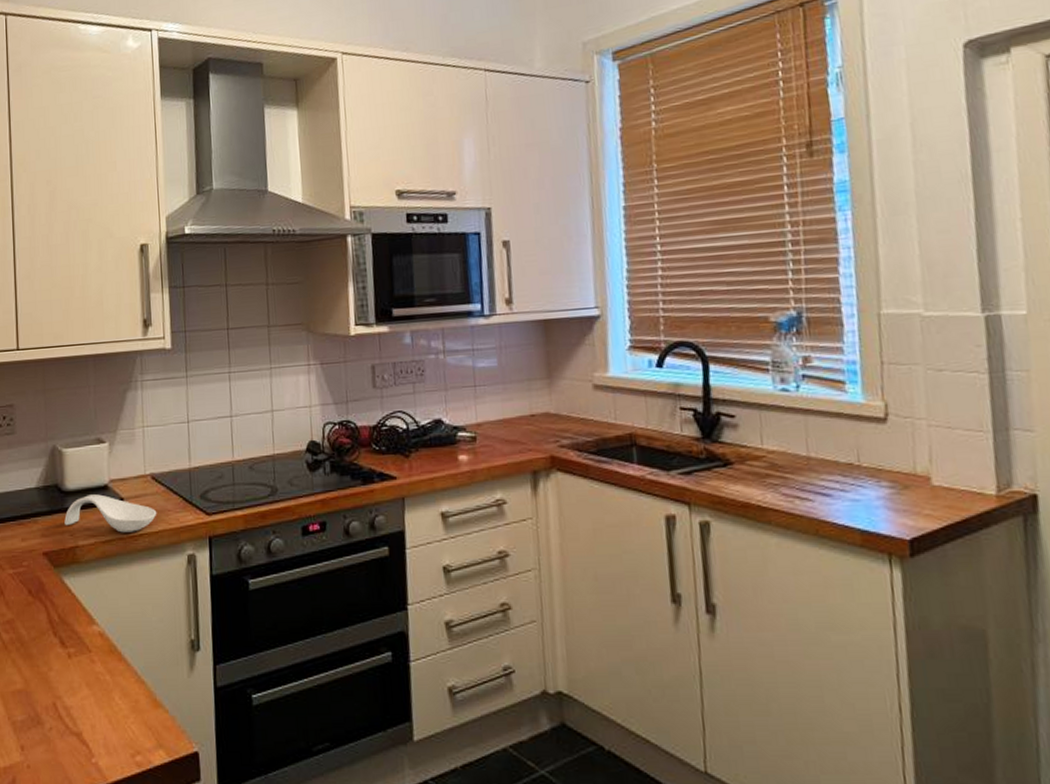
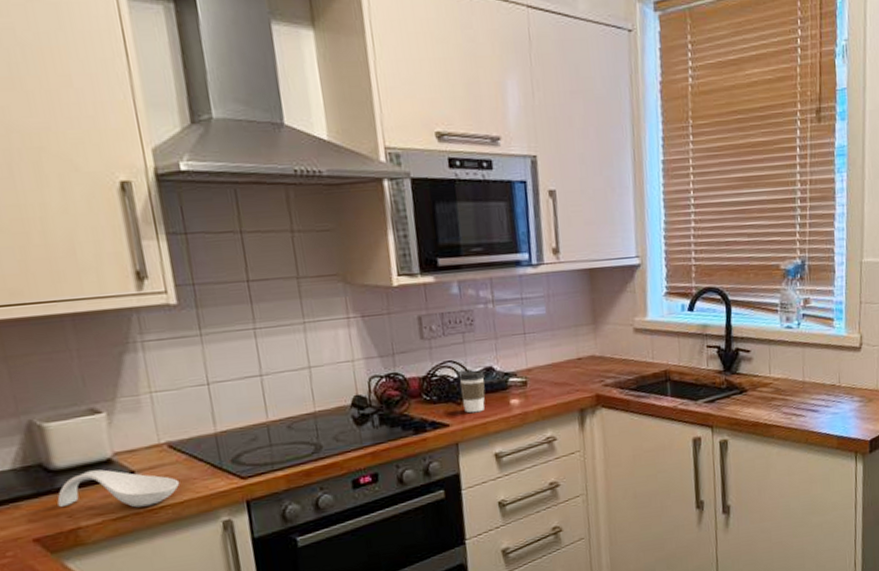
coffee cup: none [407,421,434,467] -> present [458,369,485,413]

